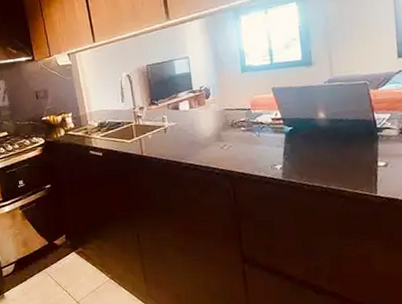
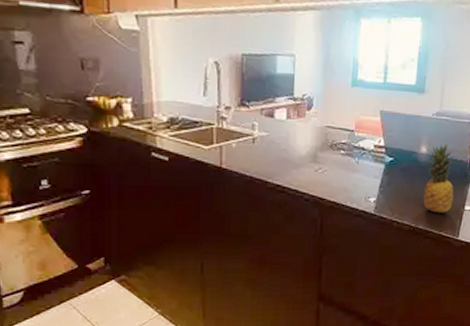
fruit: none [329,106,364,173] -> present [423,143,454,213]

